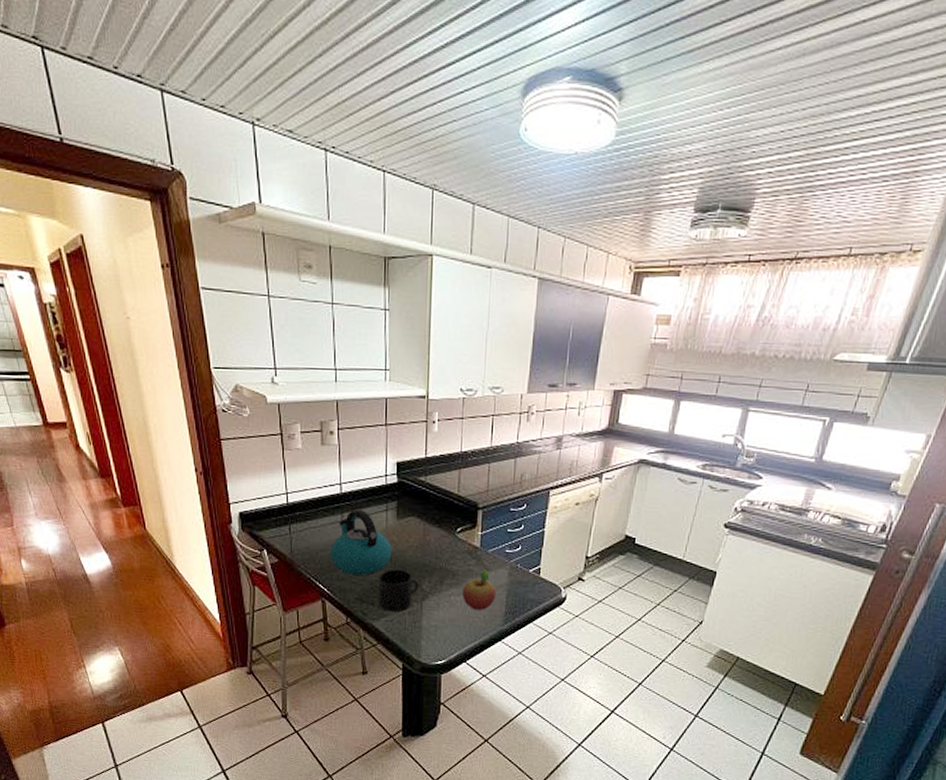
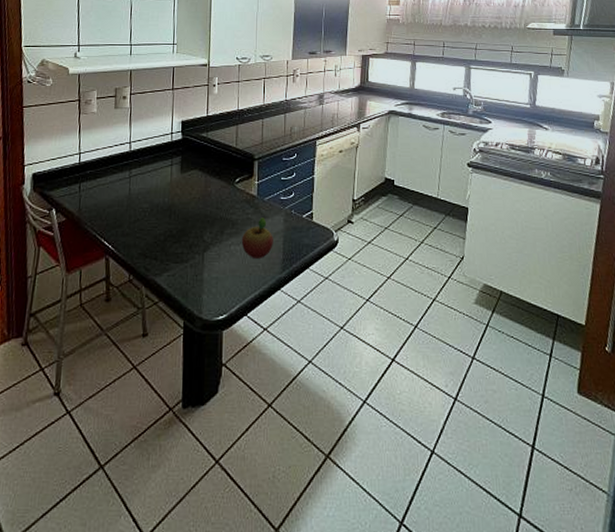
kettle: present [329,509,392,575] -> none [116,166,176,229]
mug: present [378,569,420,612] -> none [161,221,201,265]

